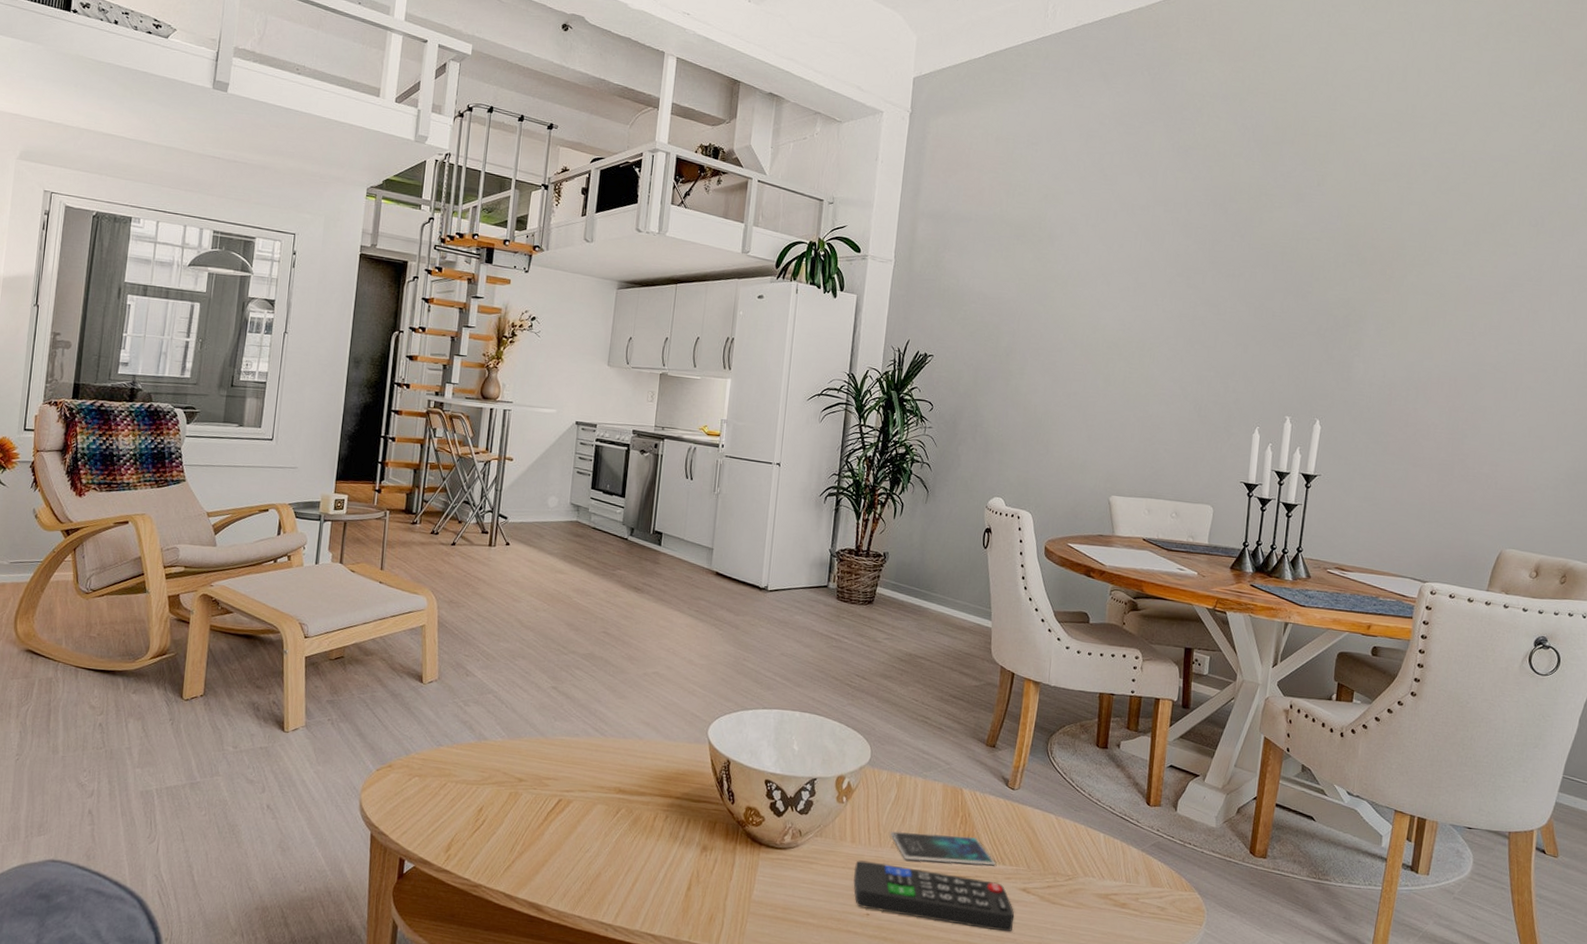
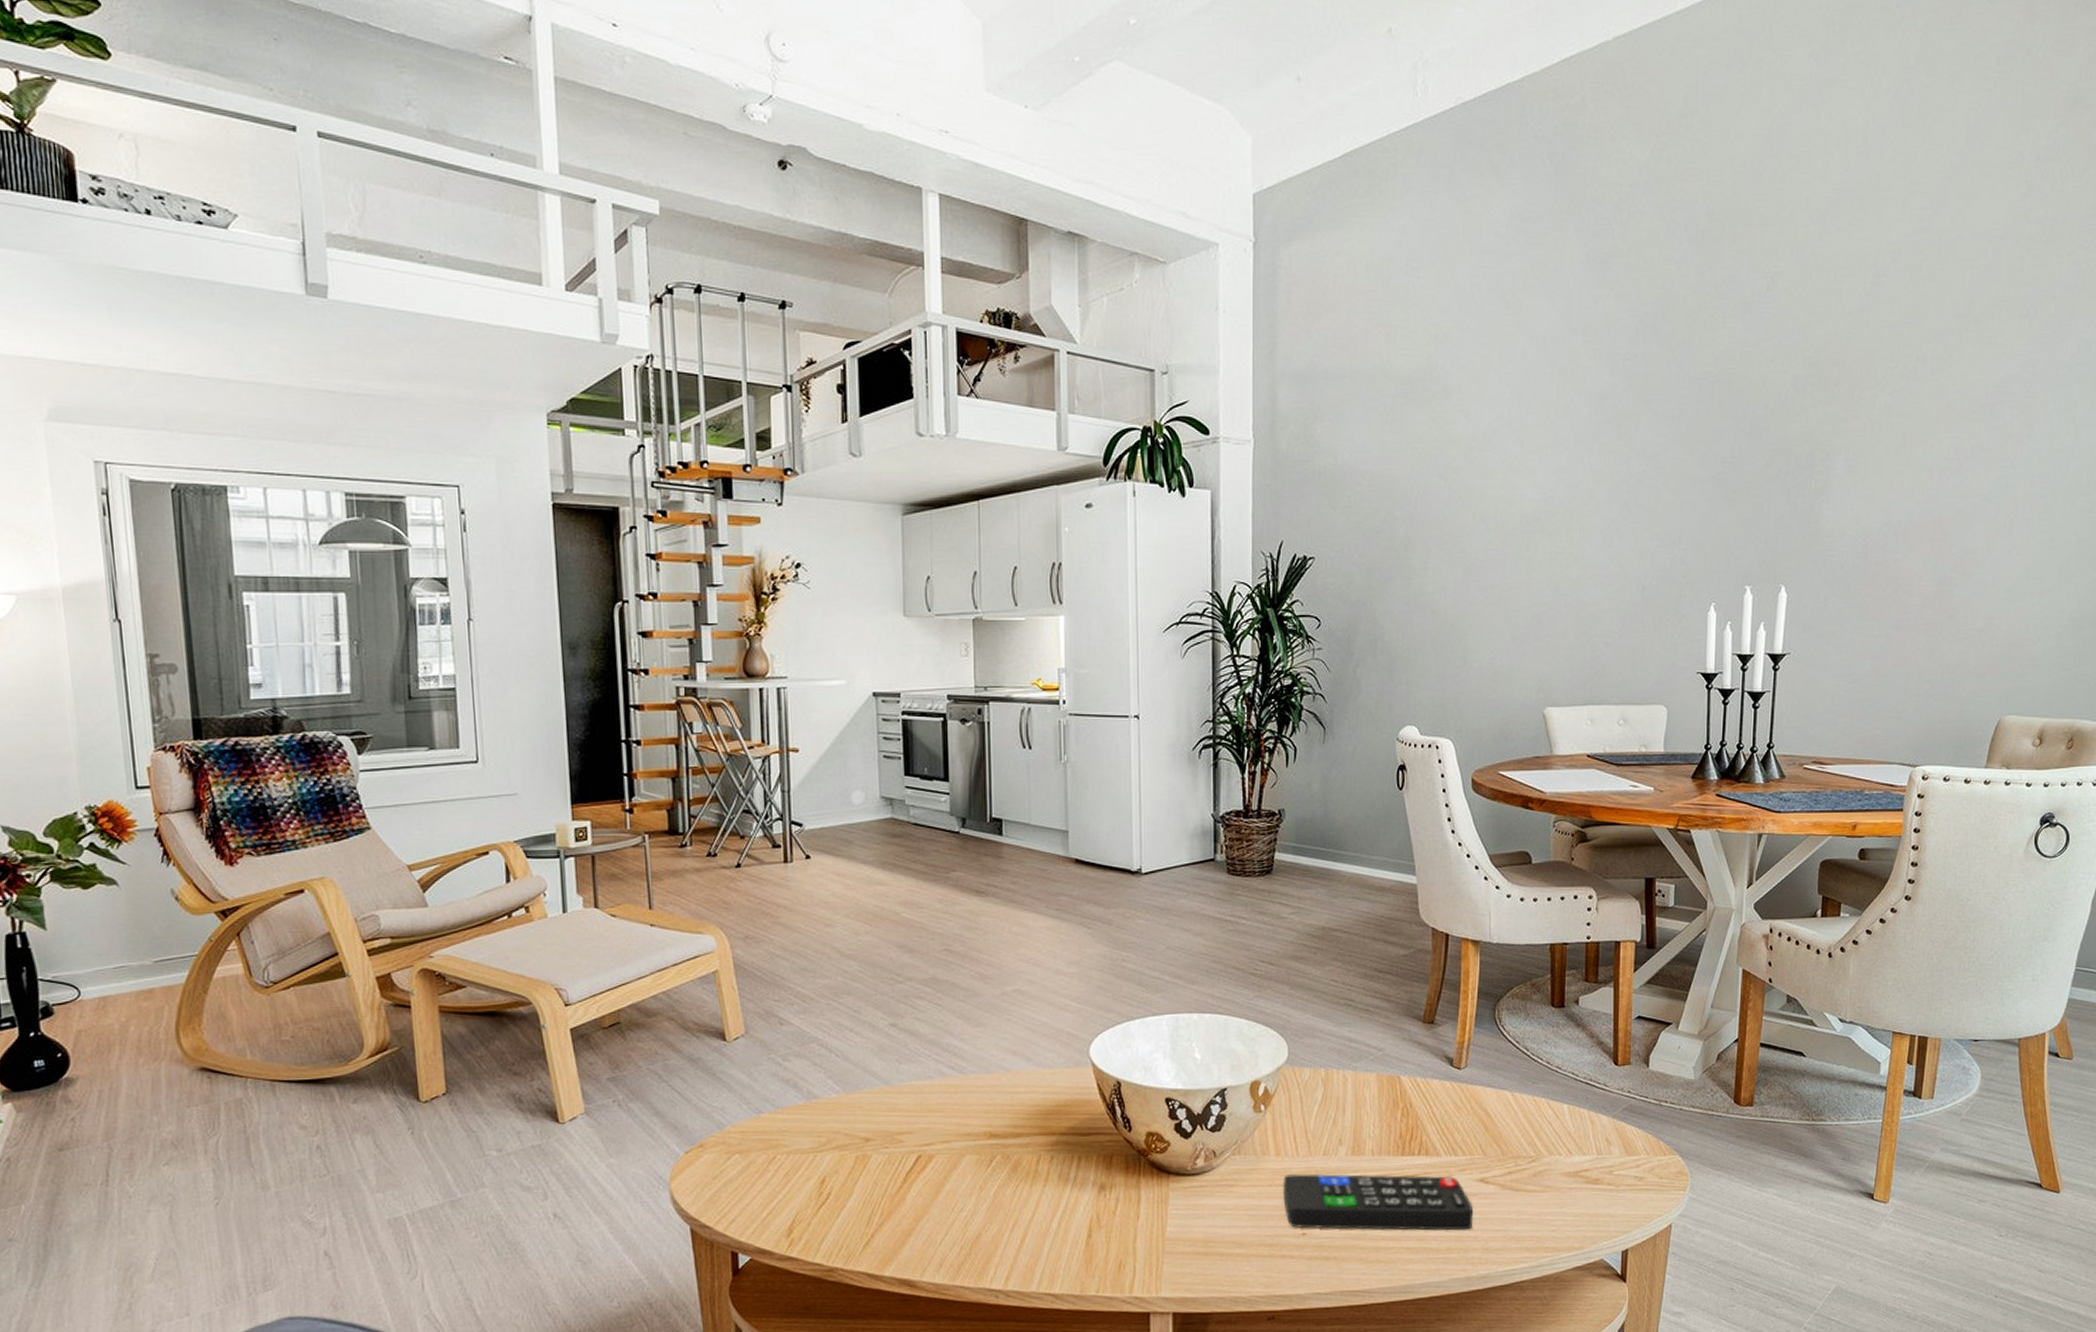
smartphone: present [890,831,996,866] -> none [1320,1130,1447,1166]

